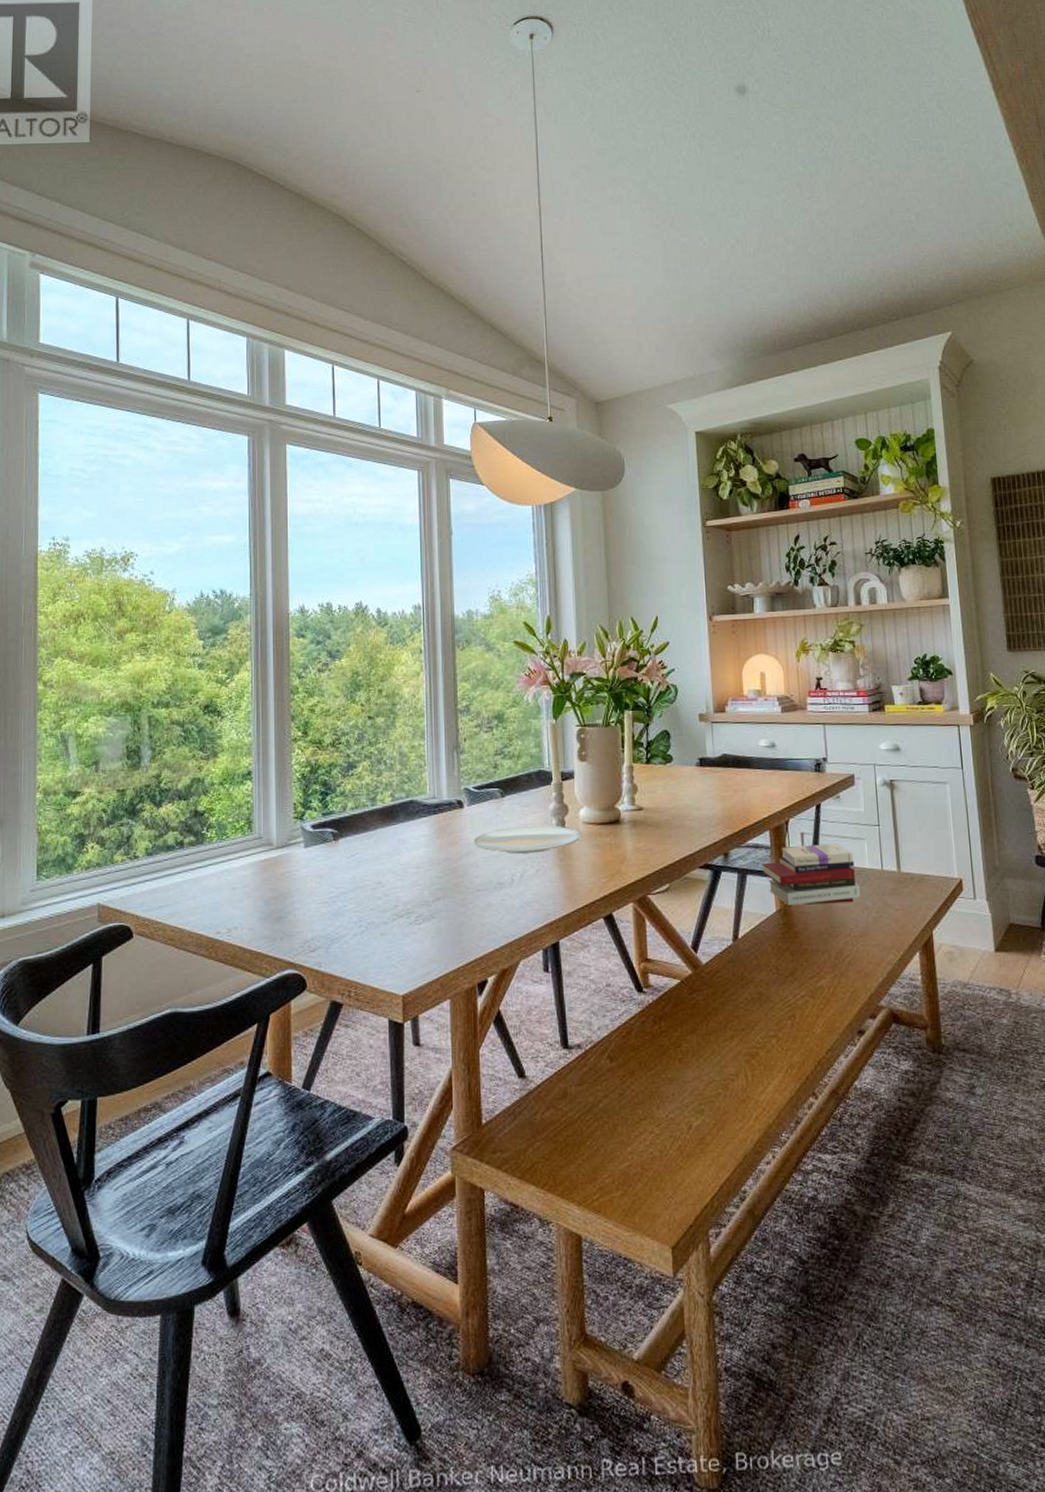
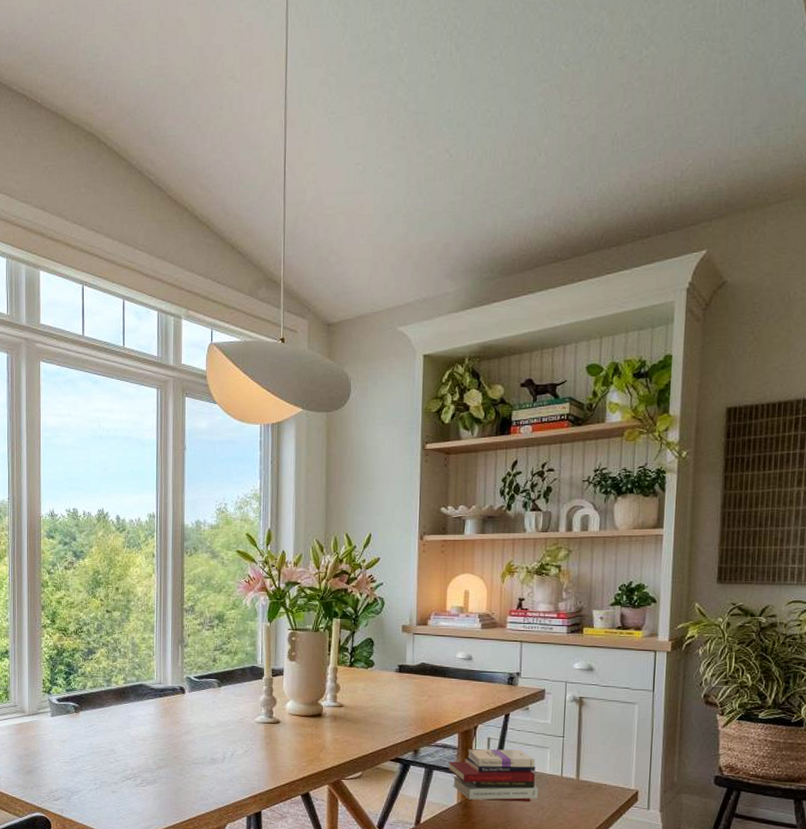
plate: present [473,825,580,854] -> none [192,712,286,736]

